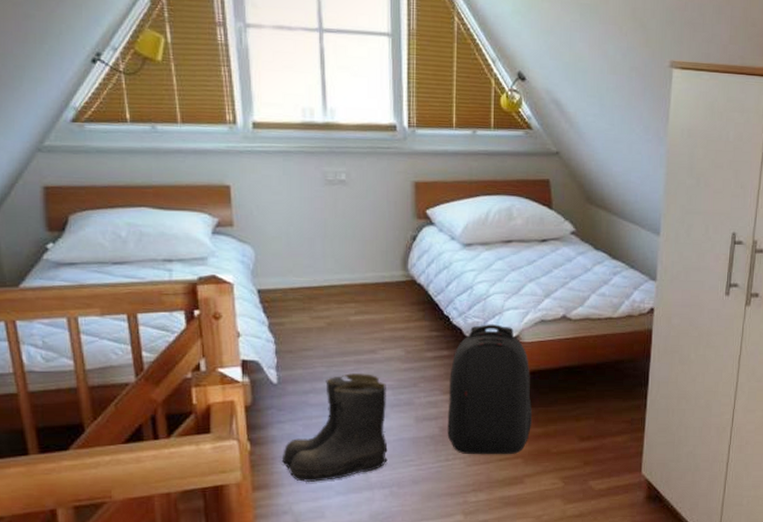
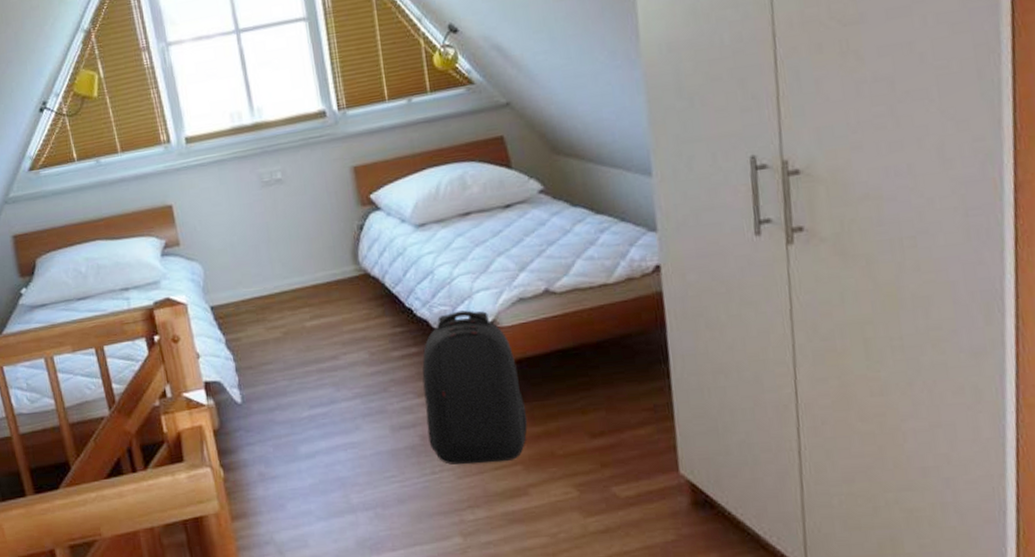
boots: present [281,372,388,483] -> none [256,382,367,509]

